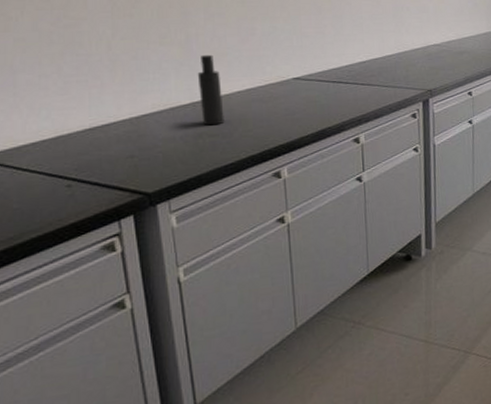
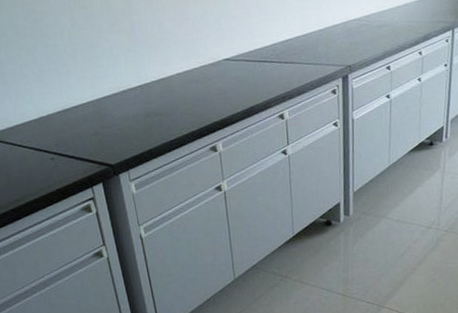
atomizer: present [197,54,225,126] -> none [142,40,168,106]

